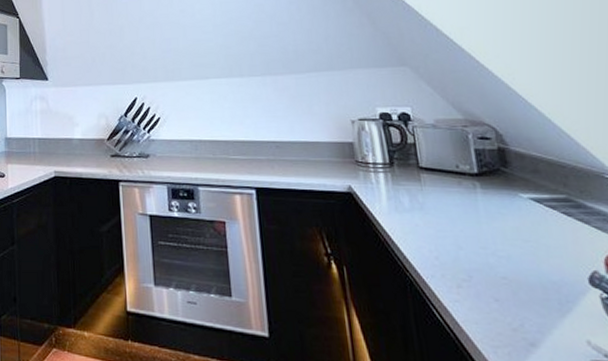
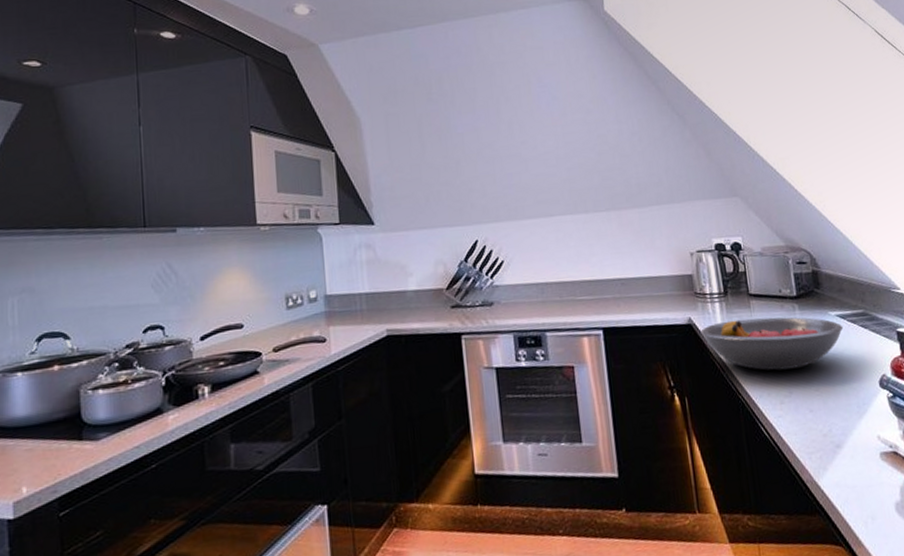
fruit bowl: none [362,192,539,251] -> present [700,317,844,371]

